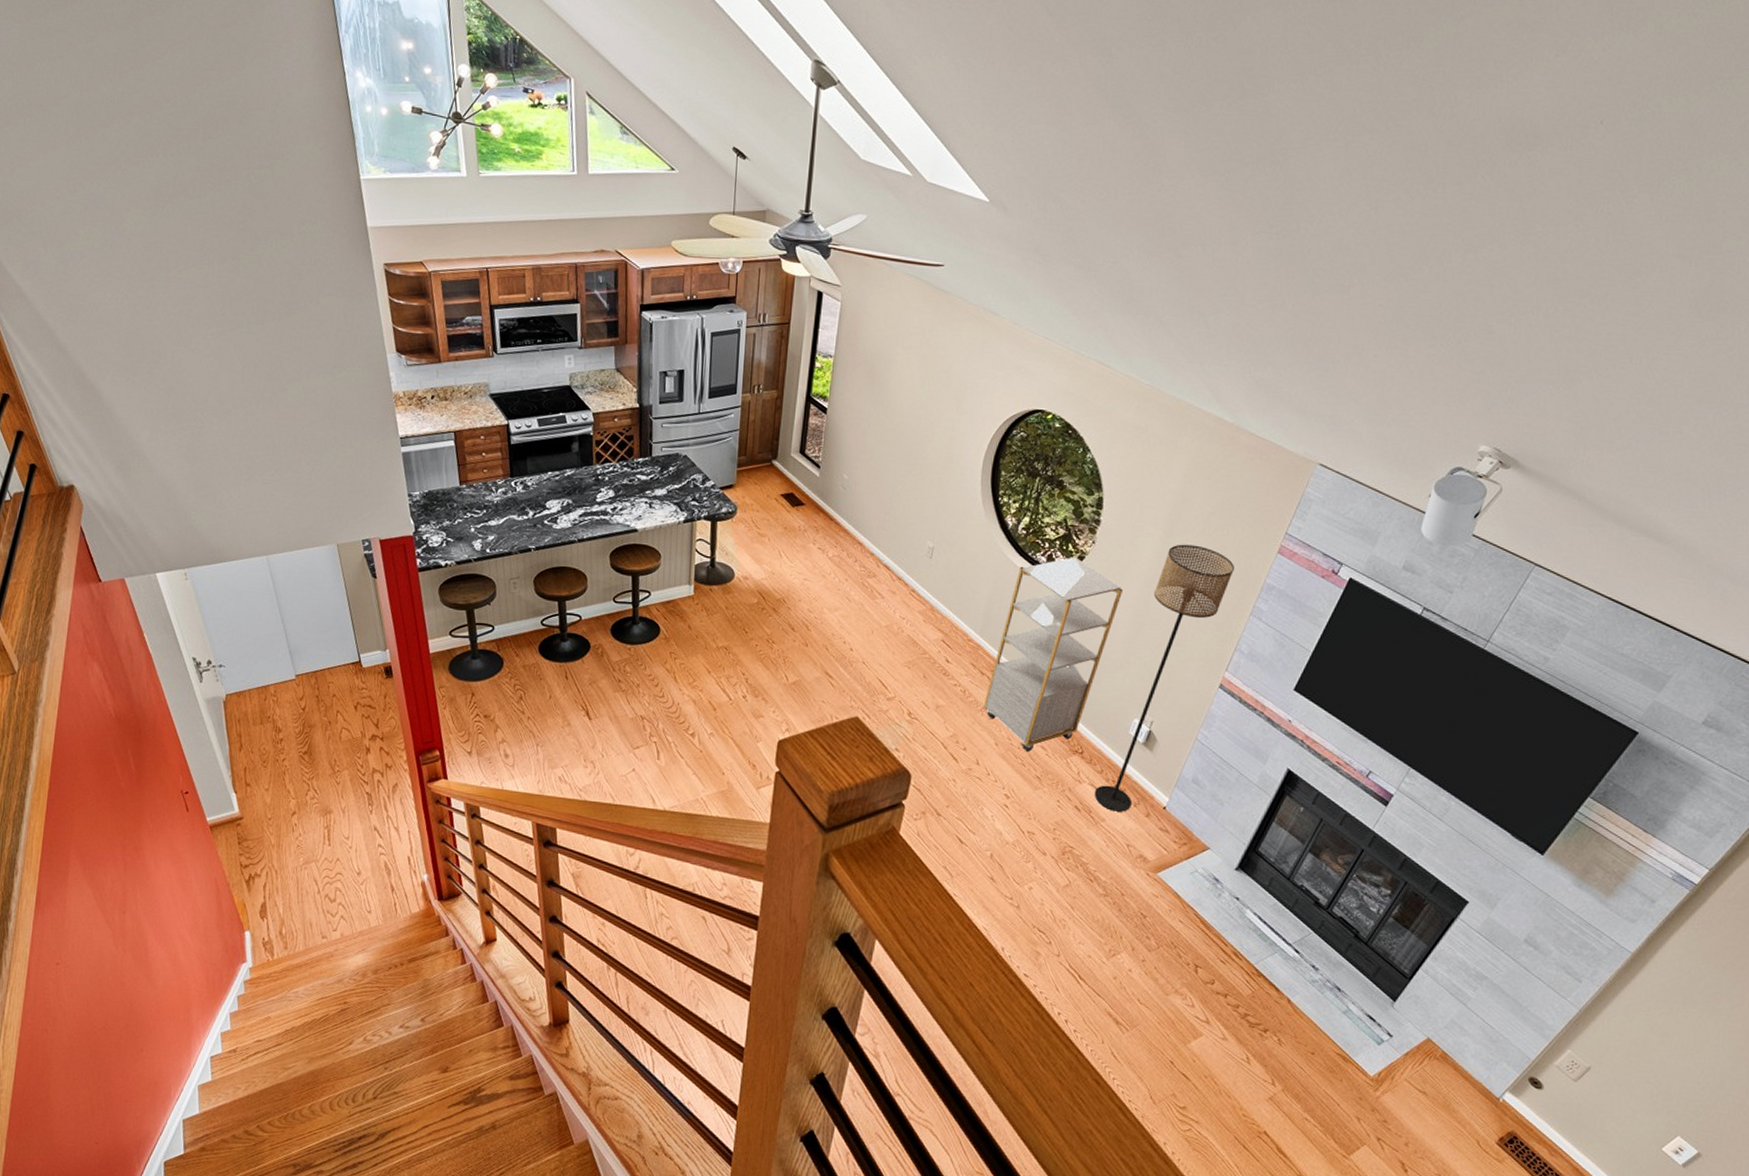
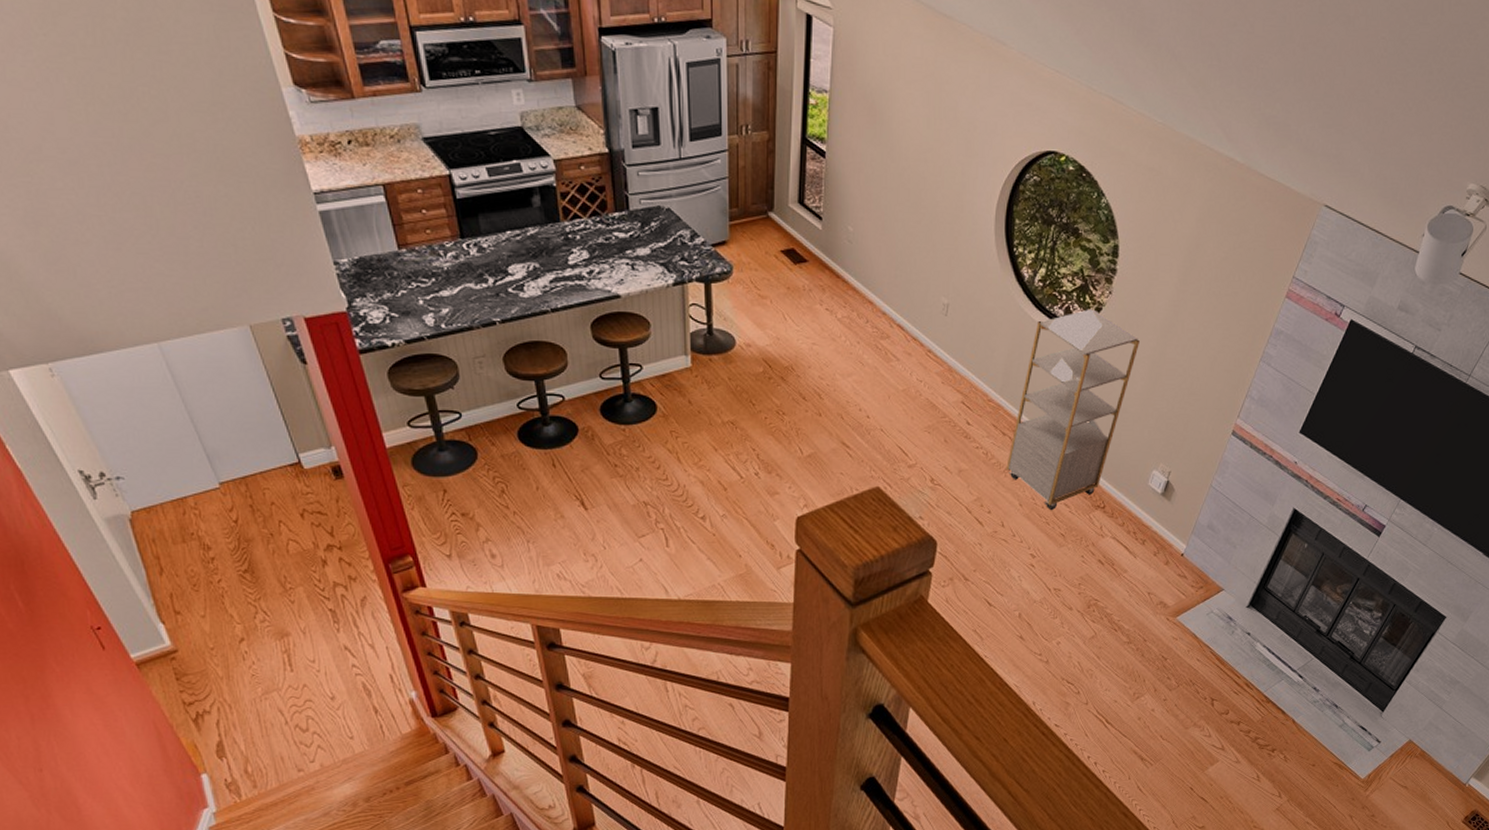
floor lamp: present [1094,544,1234,812] -> none [1116,291,1245,562]

